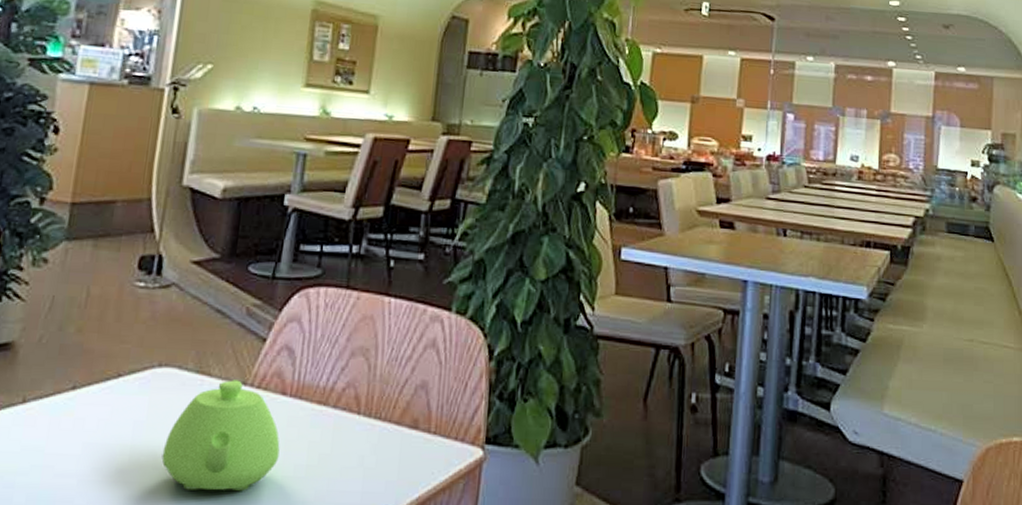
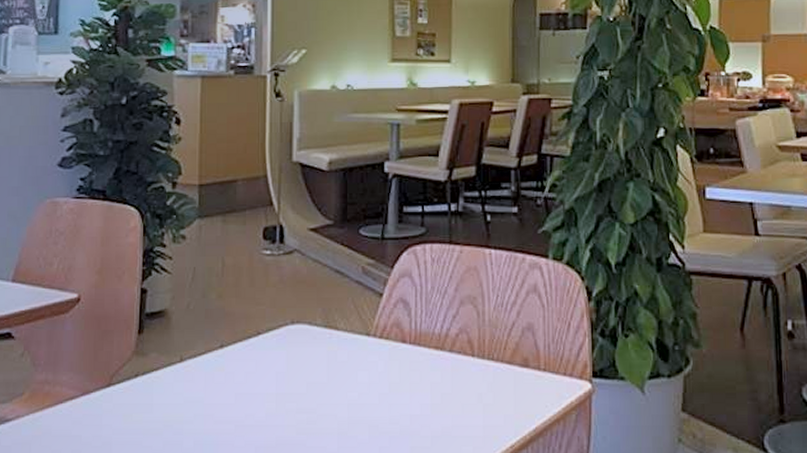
teapot: present [161,380,280,491] -> none [304,332,406,430]

